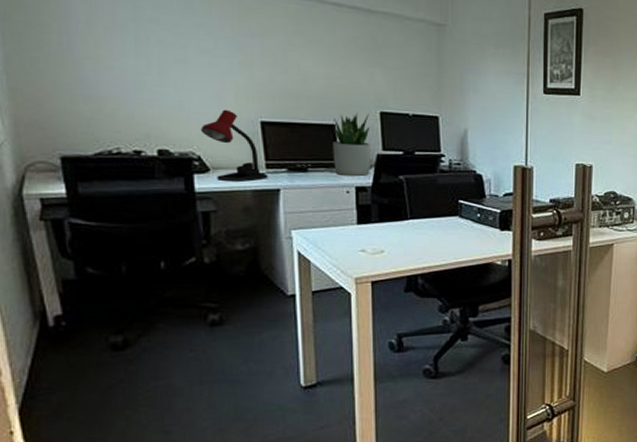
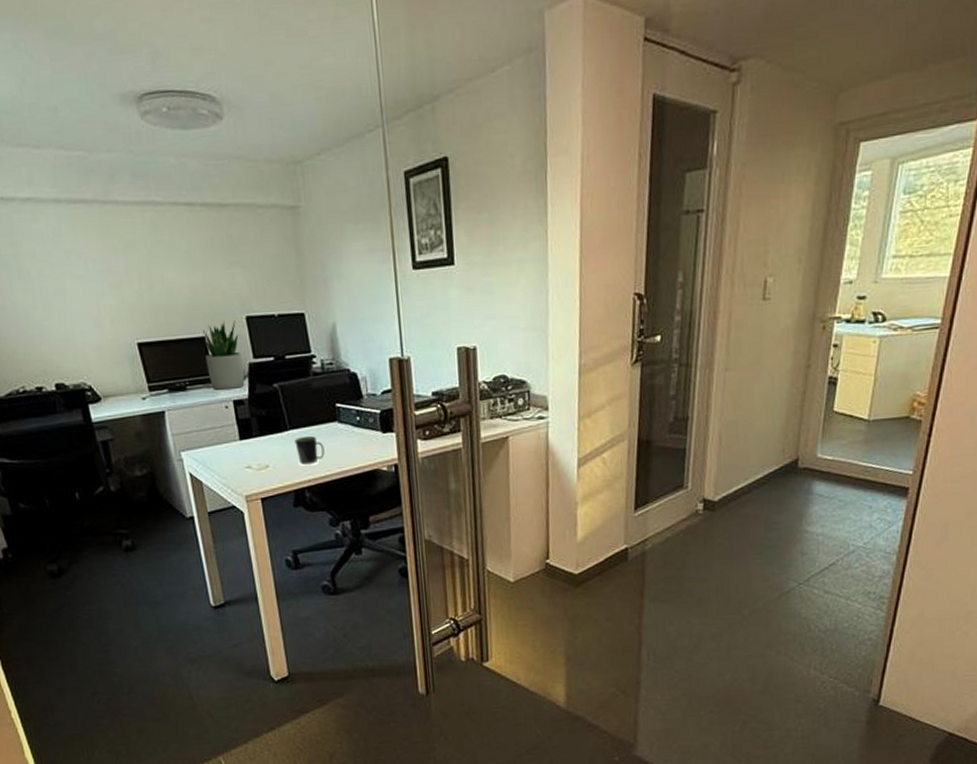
desk lamp: present [200,109,268,183] -> none [87,335,153,409]
mug: none [414,226,442,254] -> present [294,435,325,466]

